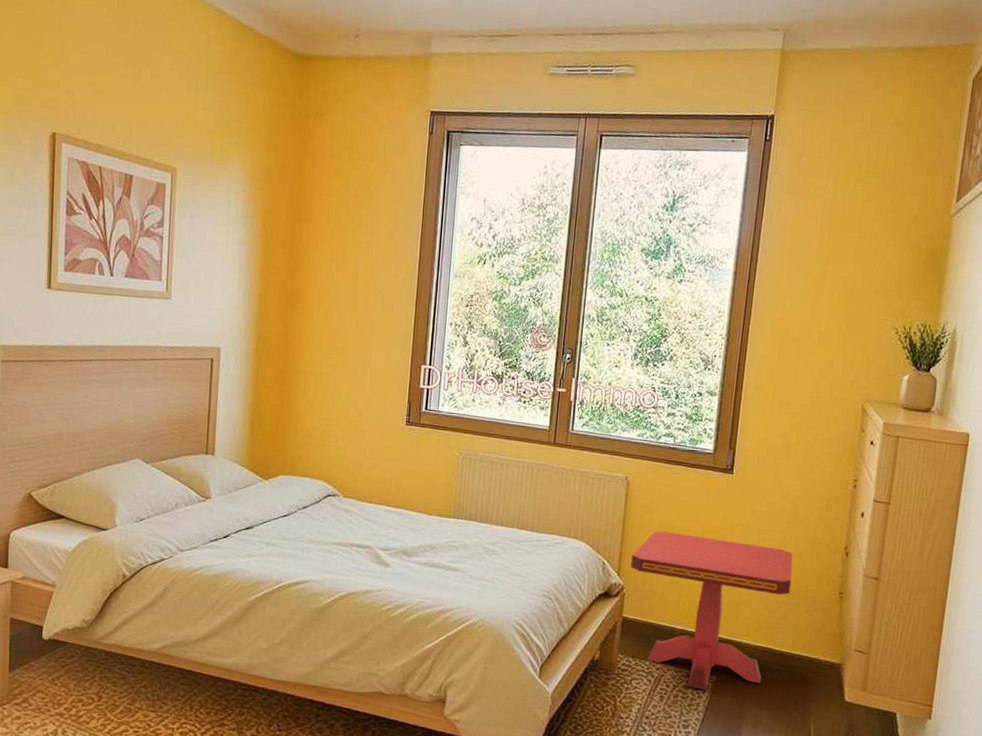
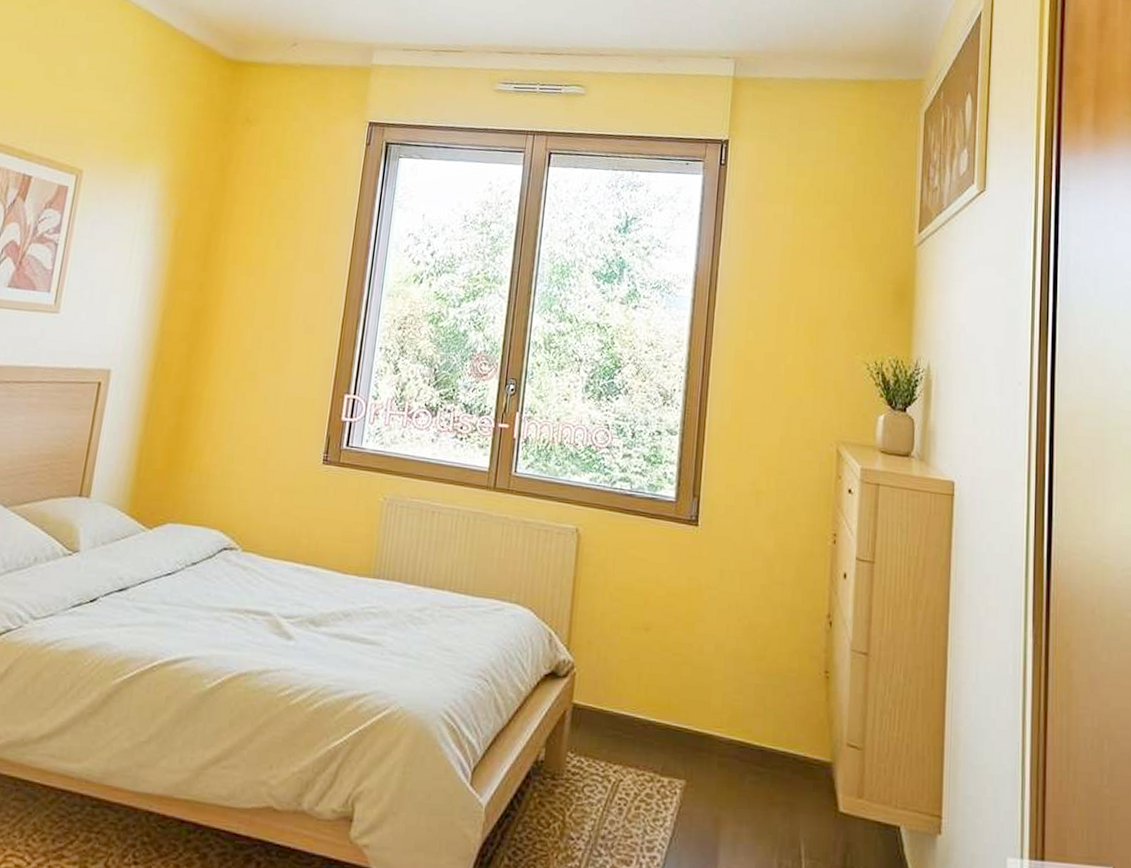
side table: present [630,531,793,690] -> none [582,594,770,799]

